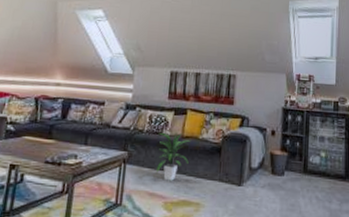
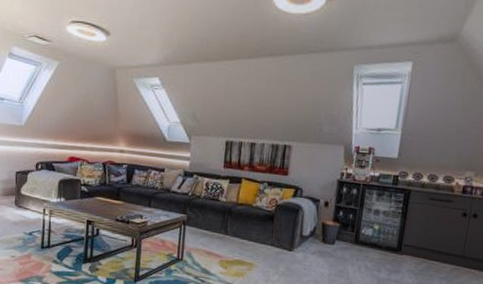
indoor plant: present [157,133,190,181] -> none [213,199,245,243]

